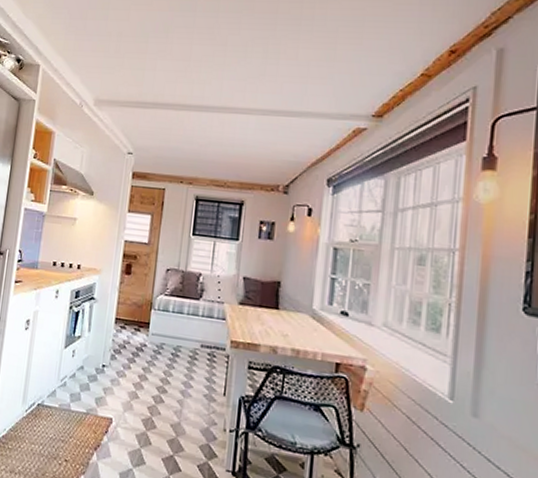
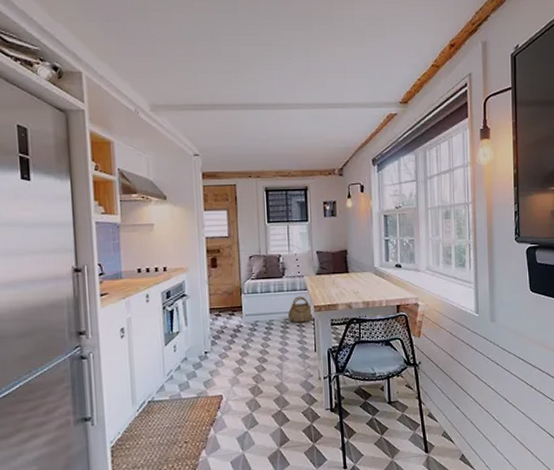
basket: none [199,325,229,358] -> present [288,296,313,323]

